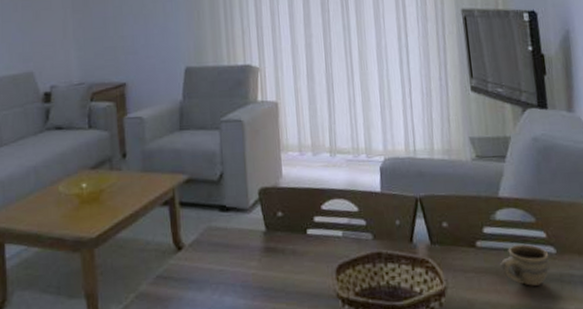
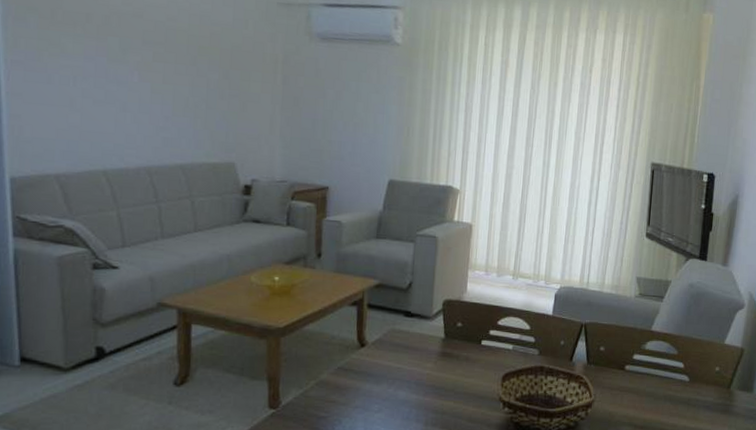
cup: present [500,244,550,286] -> none [641,372,683,406]

